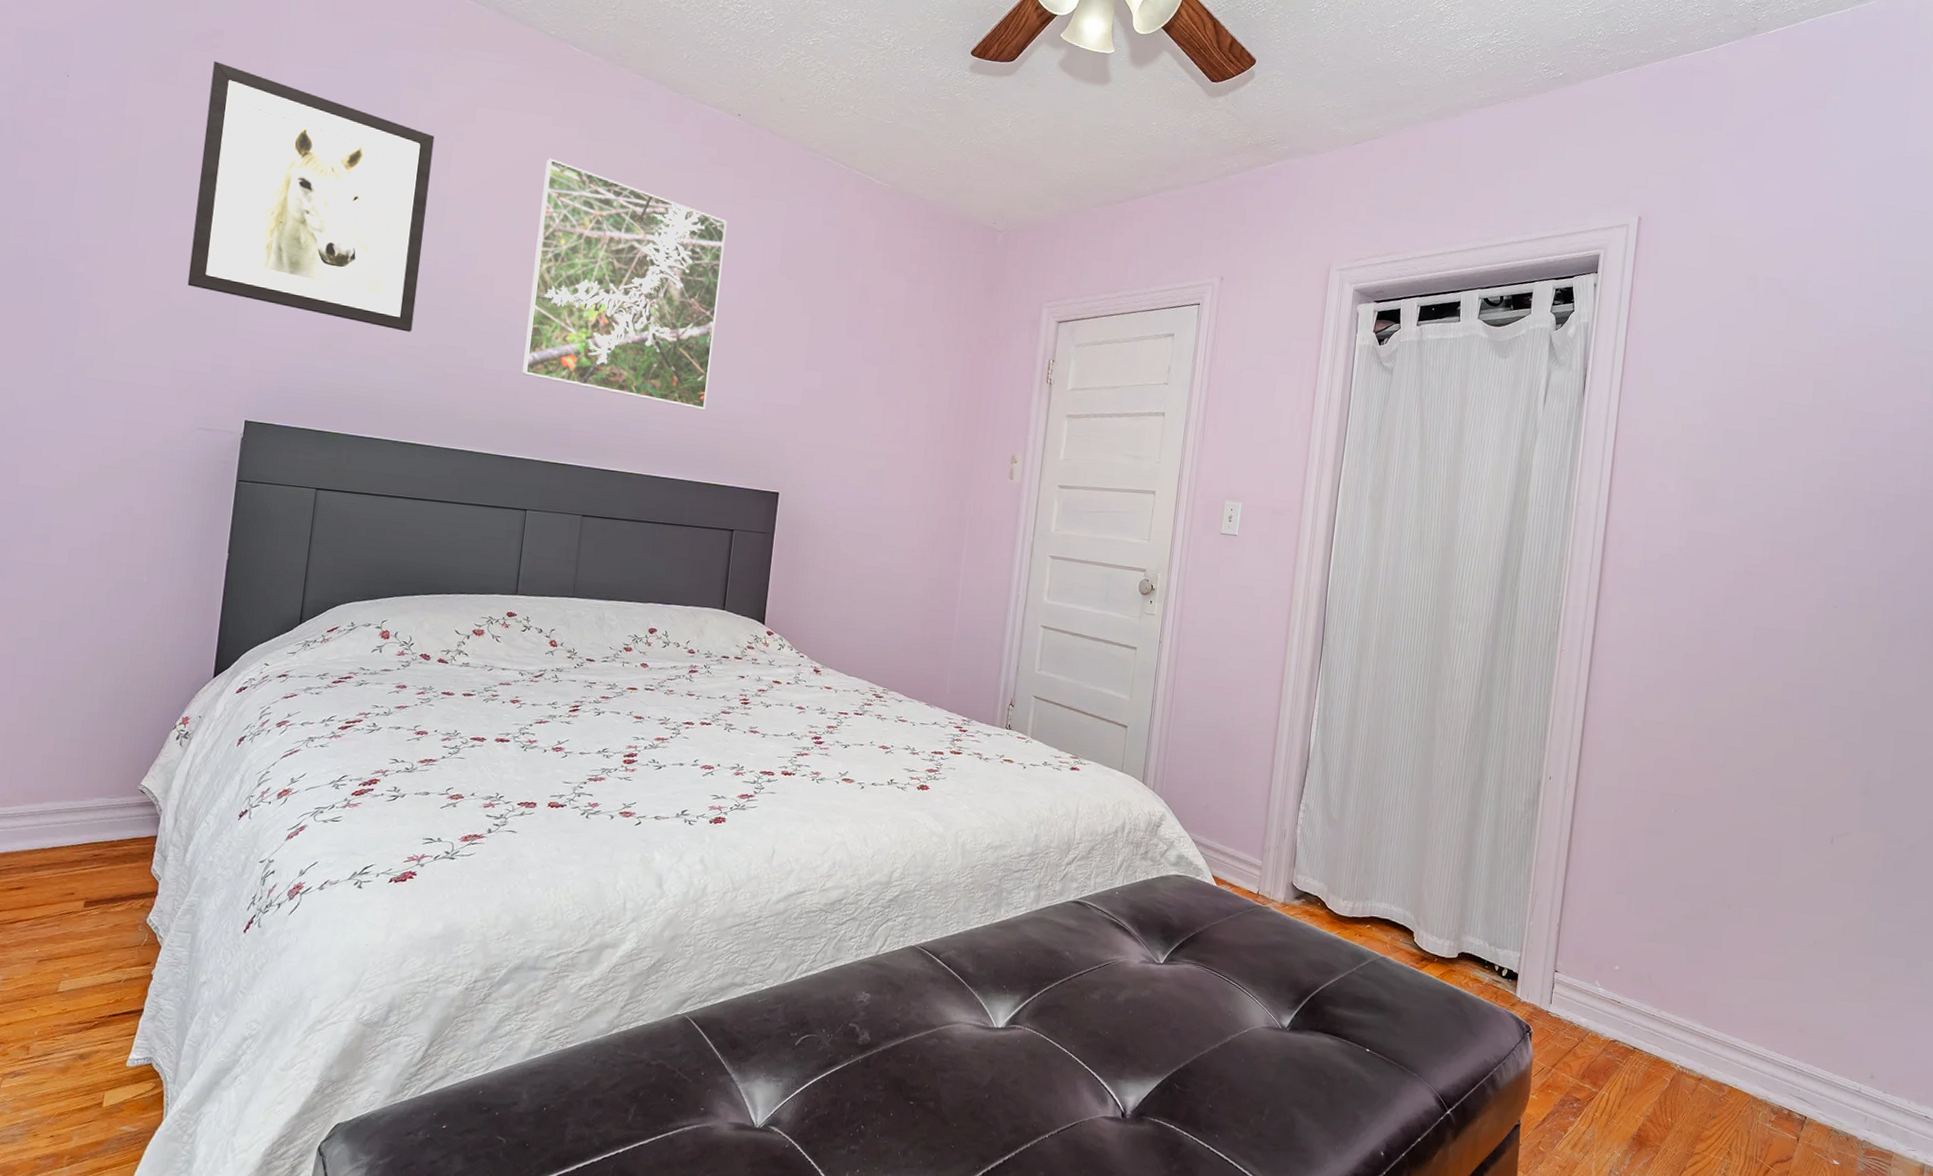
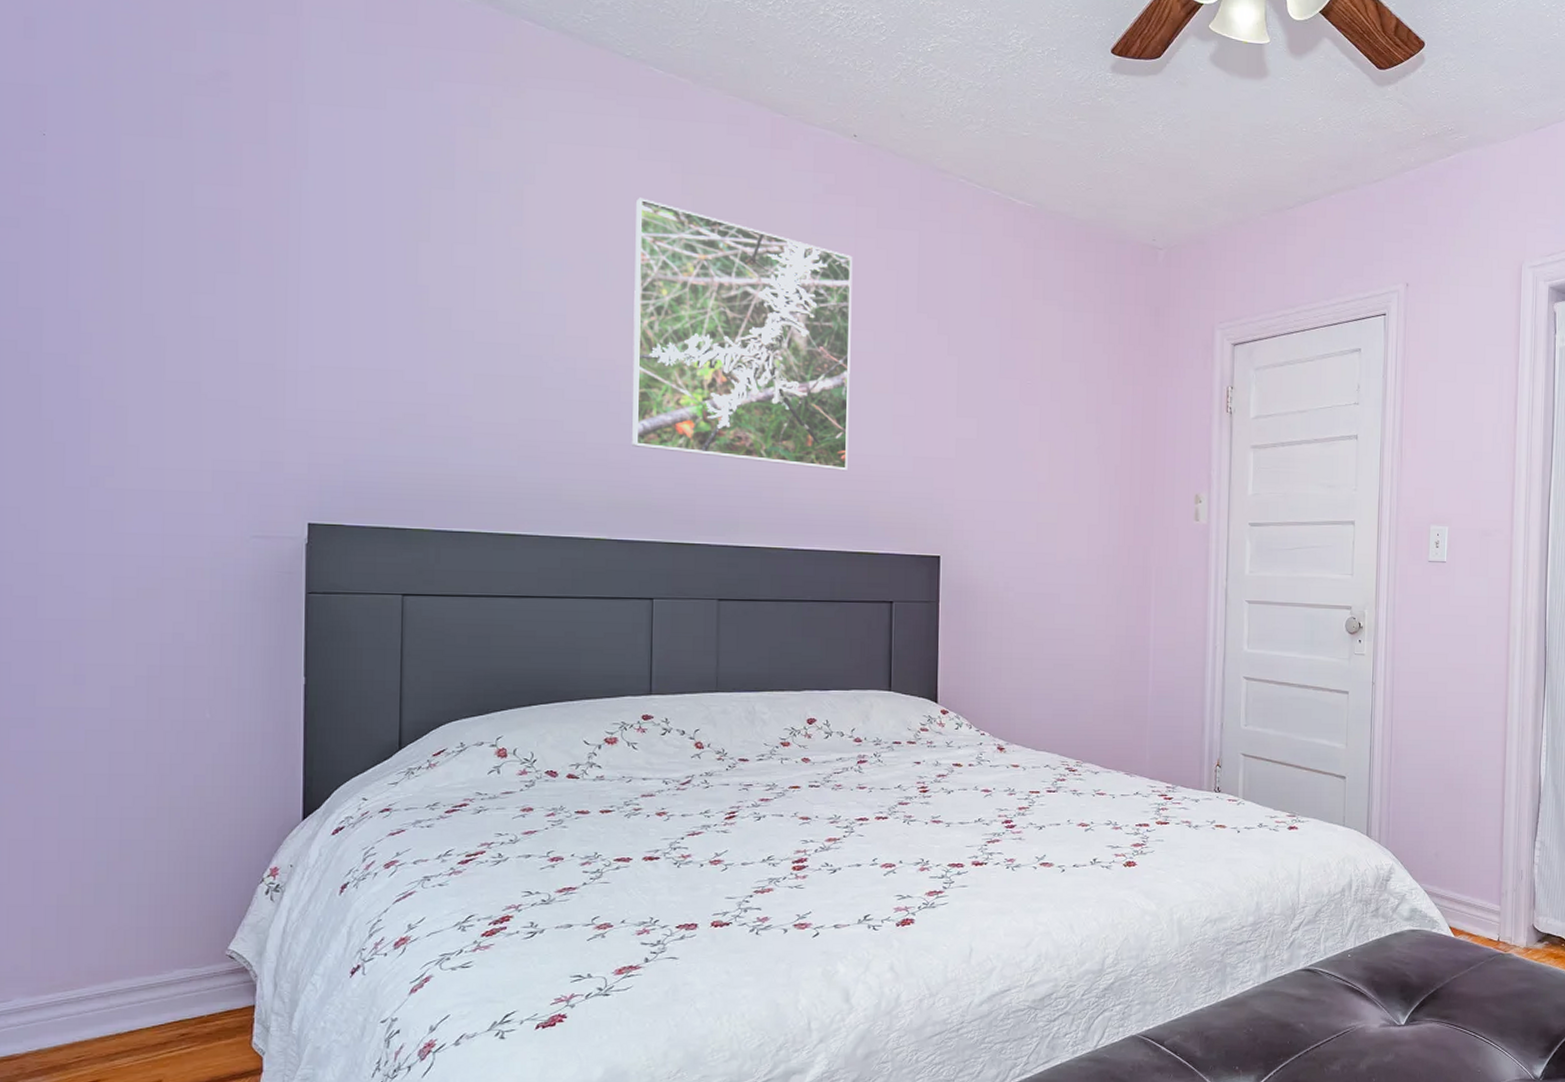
wall art: present [187,61,435,332] -> none [220,108,501,408]

